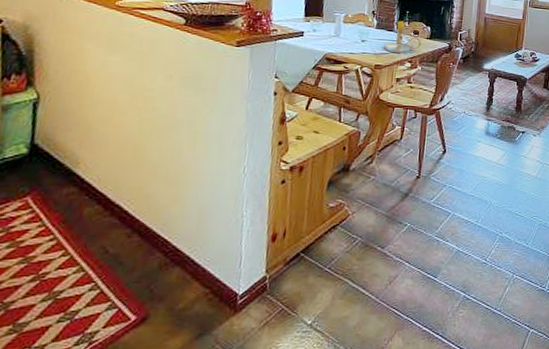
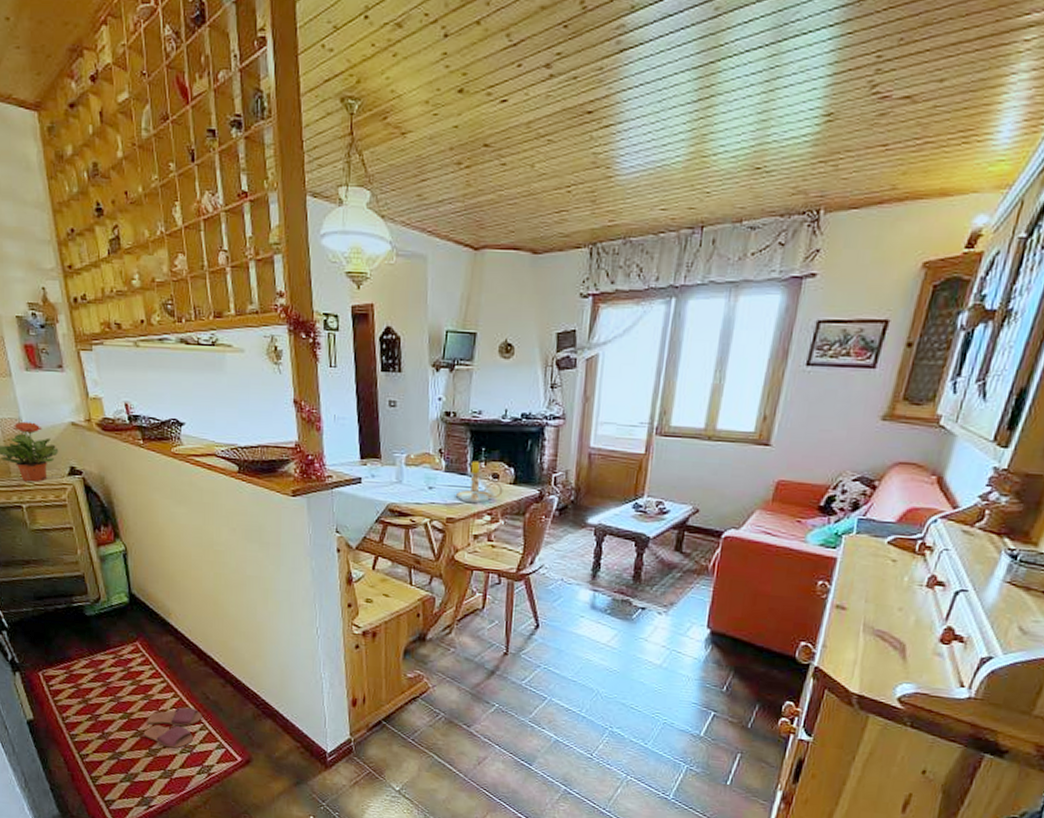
slippers: none [9,266,96,318] -> present [143,707,202,749]

